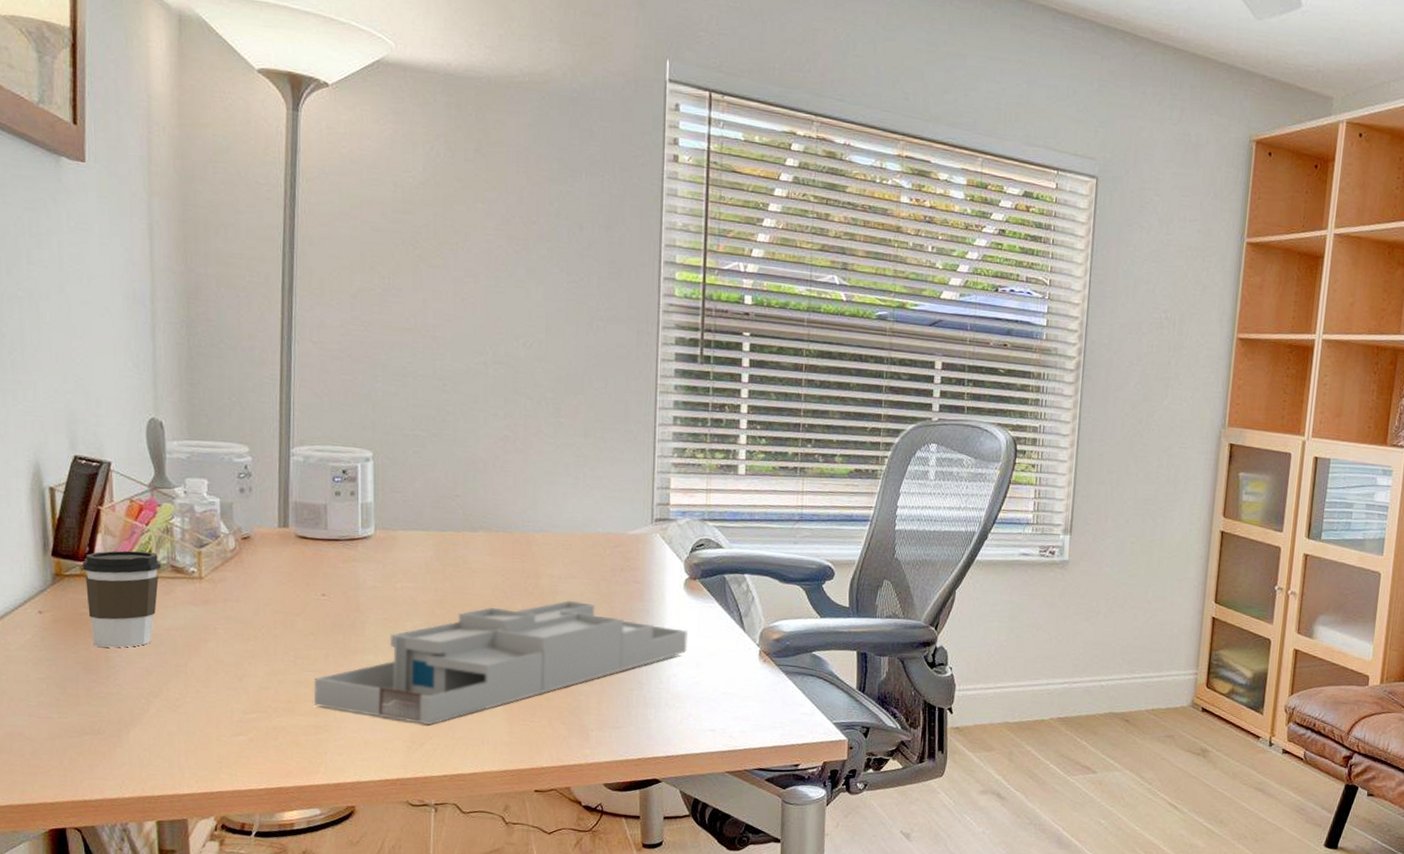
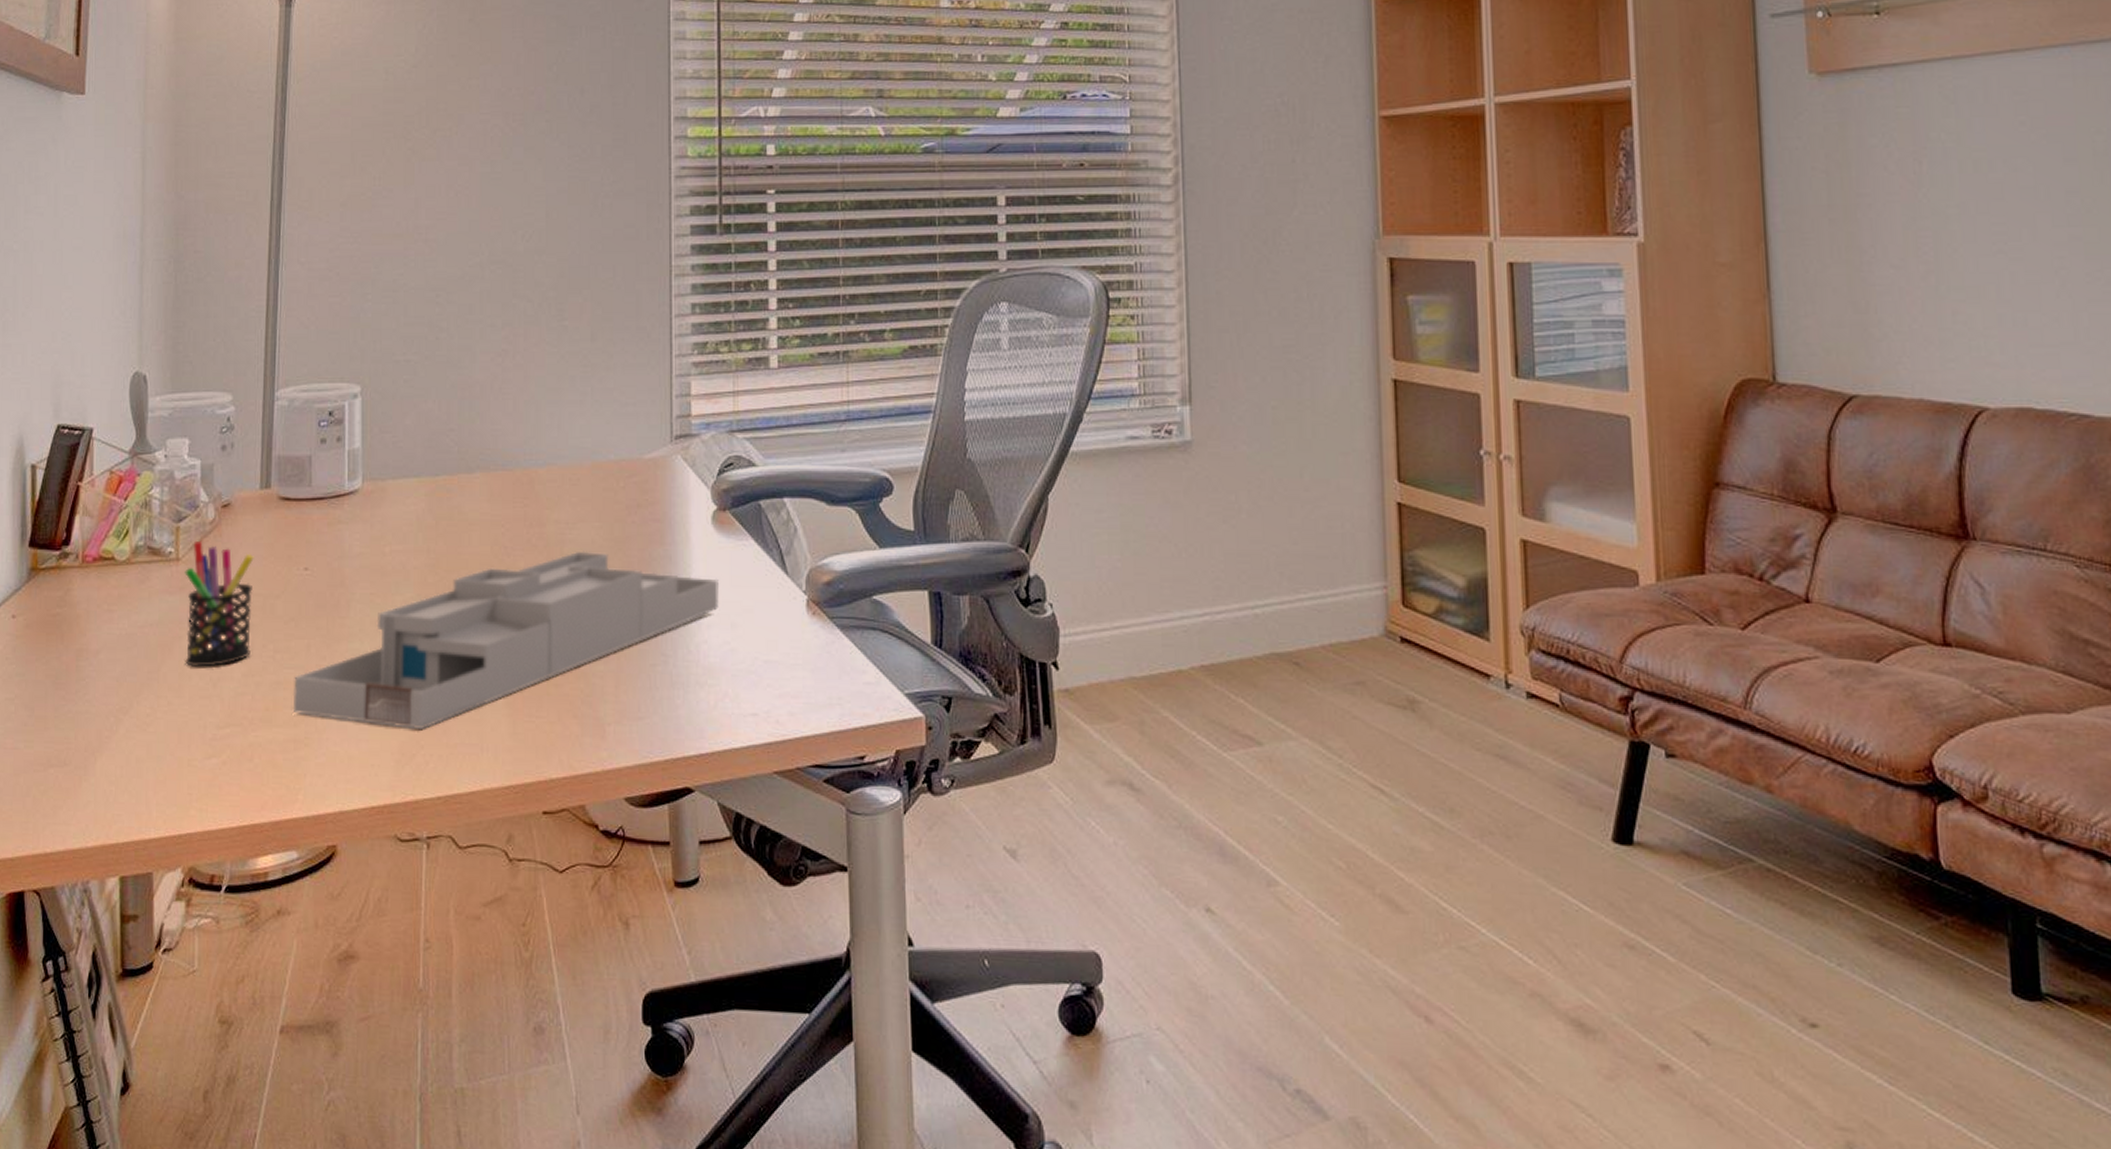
coffee cup: present [82,550,161,648] -> none [59,532,137,655]
pen holder: none [208,564,274,666] -> present [185,540,254,667]

